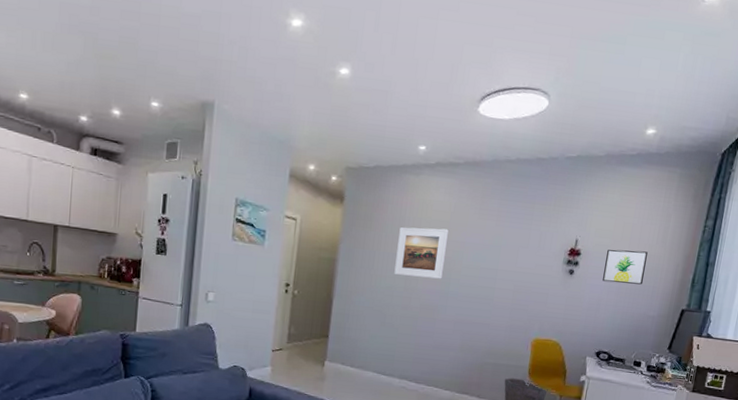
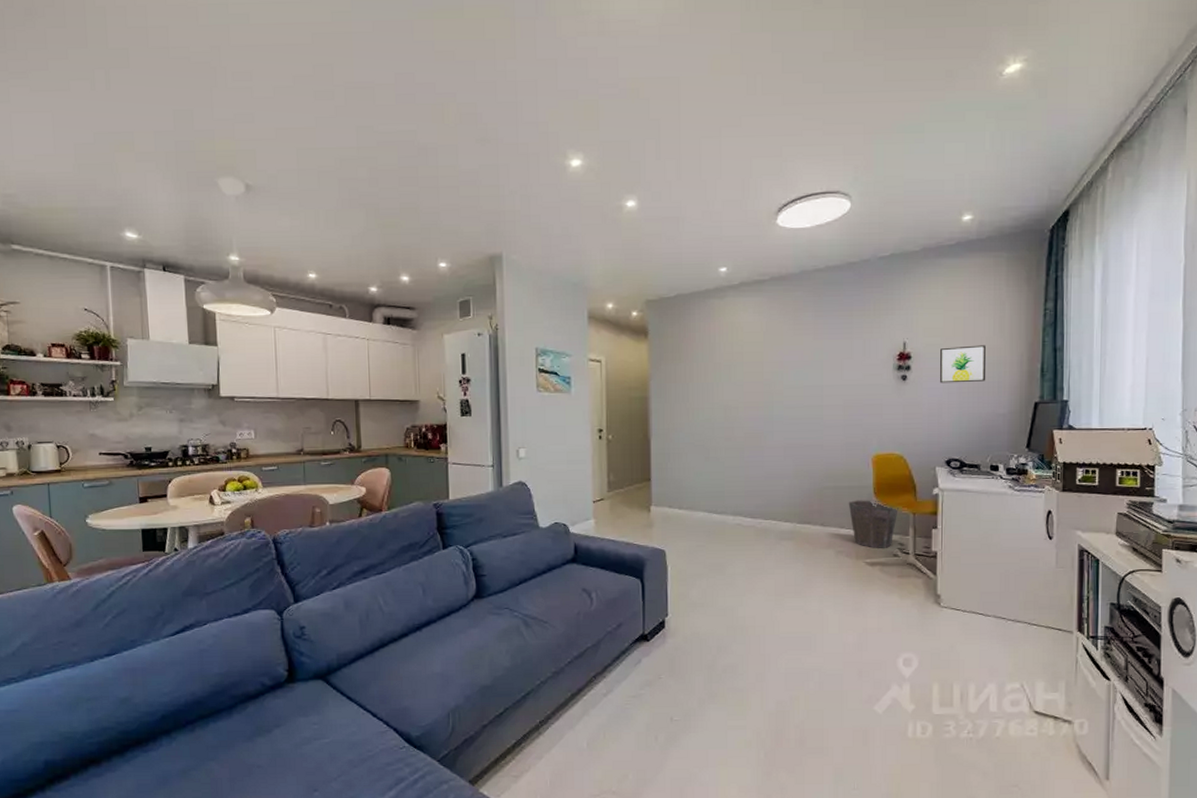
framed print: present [394,227,449,279] -> none [711,350,764,405]

